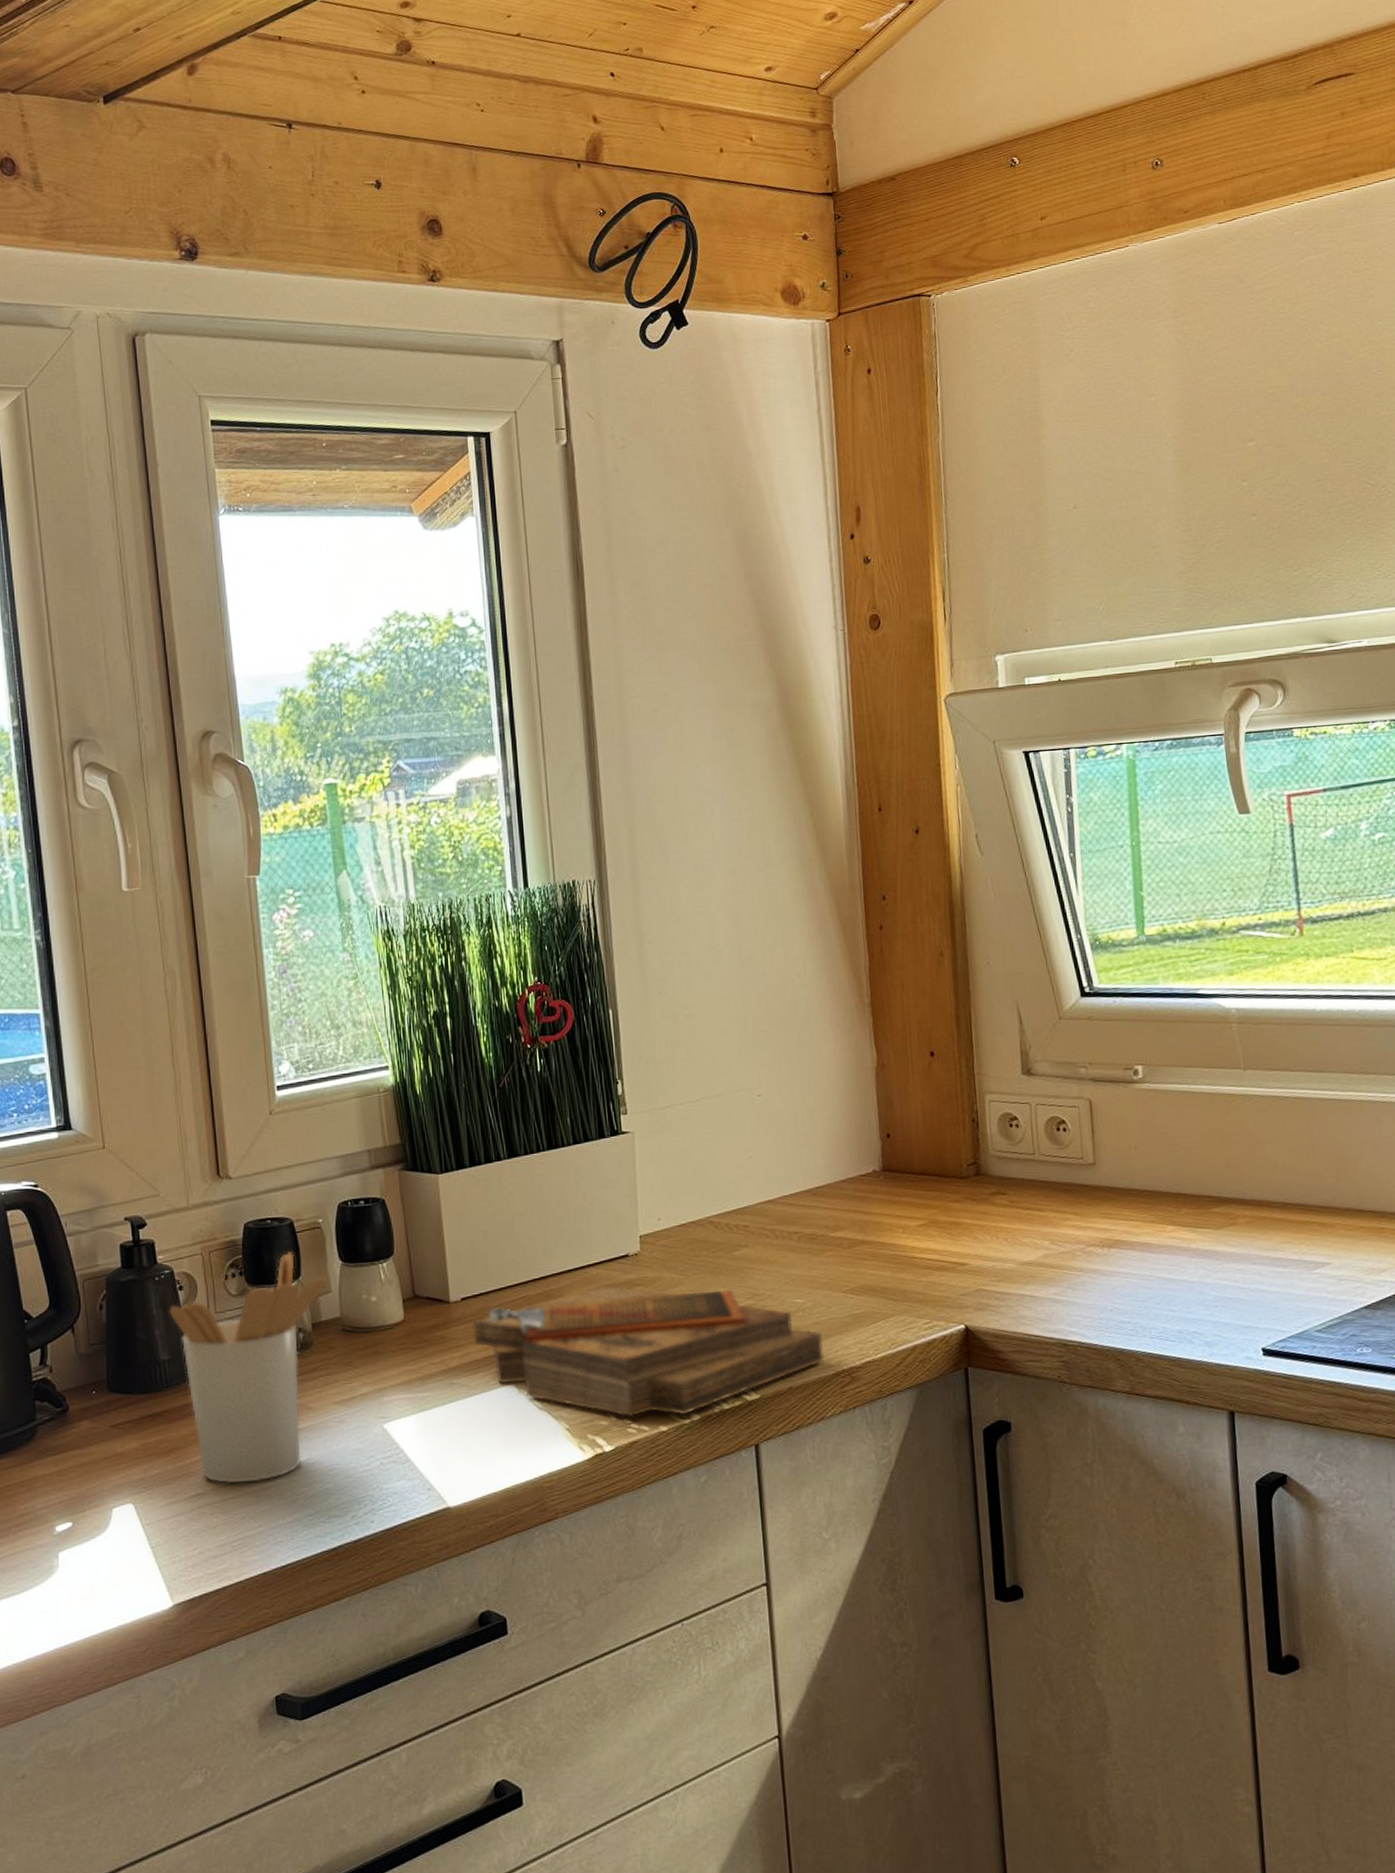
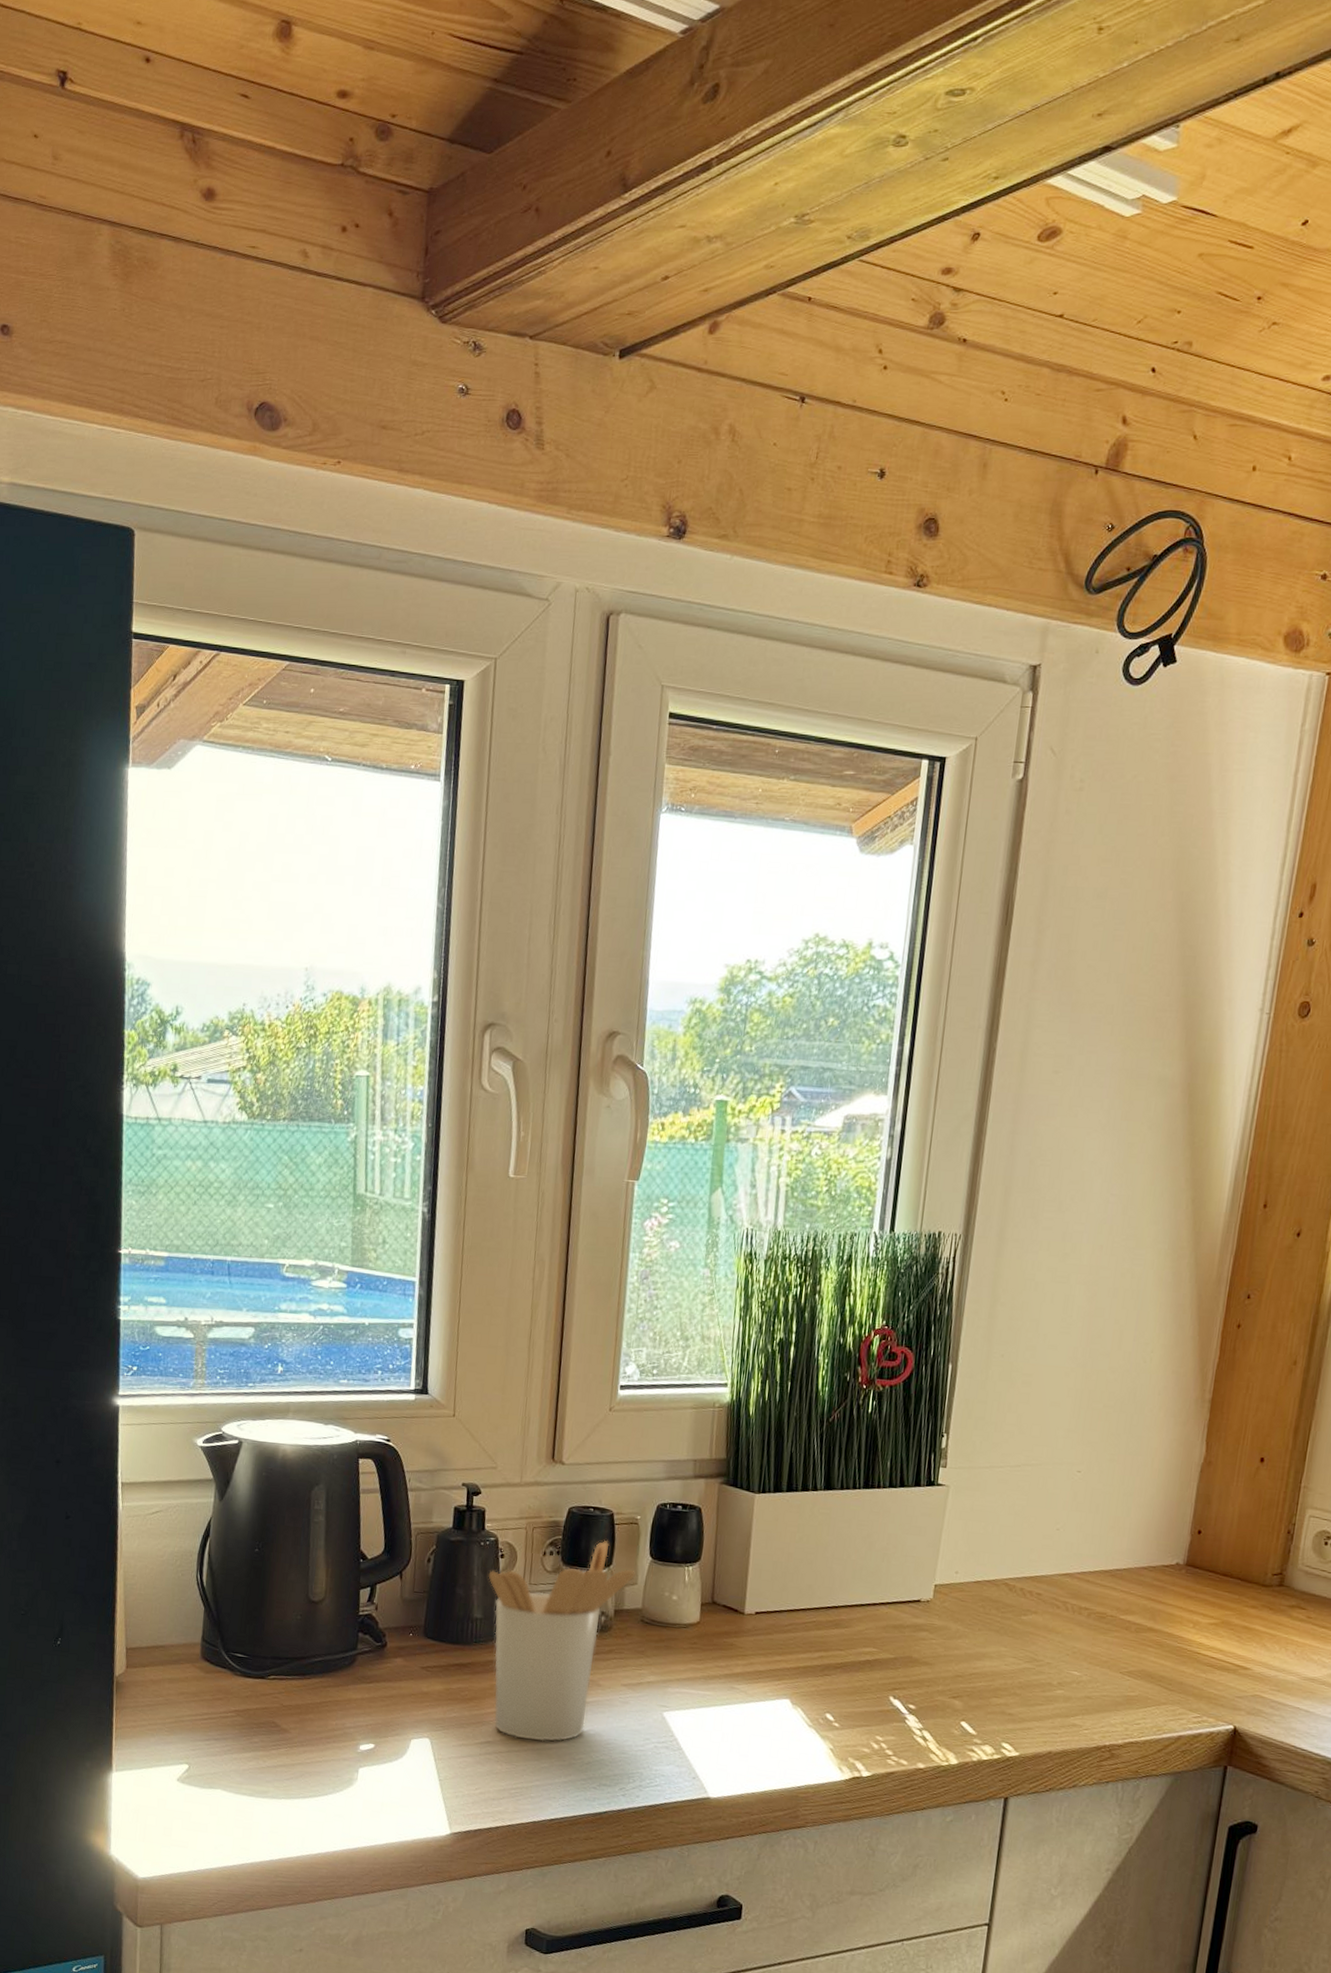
clipboard: present [472,1285,824,1417] -> none [760,1625,1091,1758]

